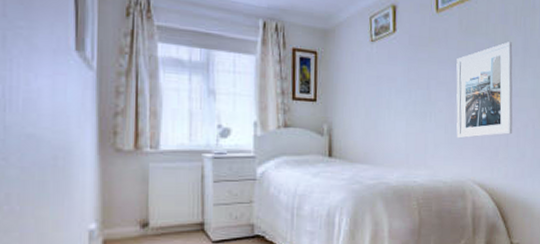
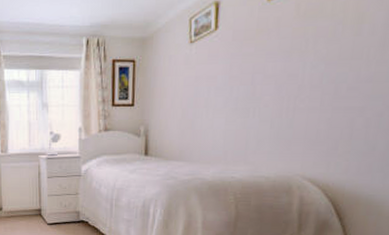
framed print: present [456,42,513,139] -> none [284,19,369,133]

